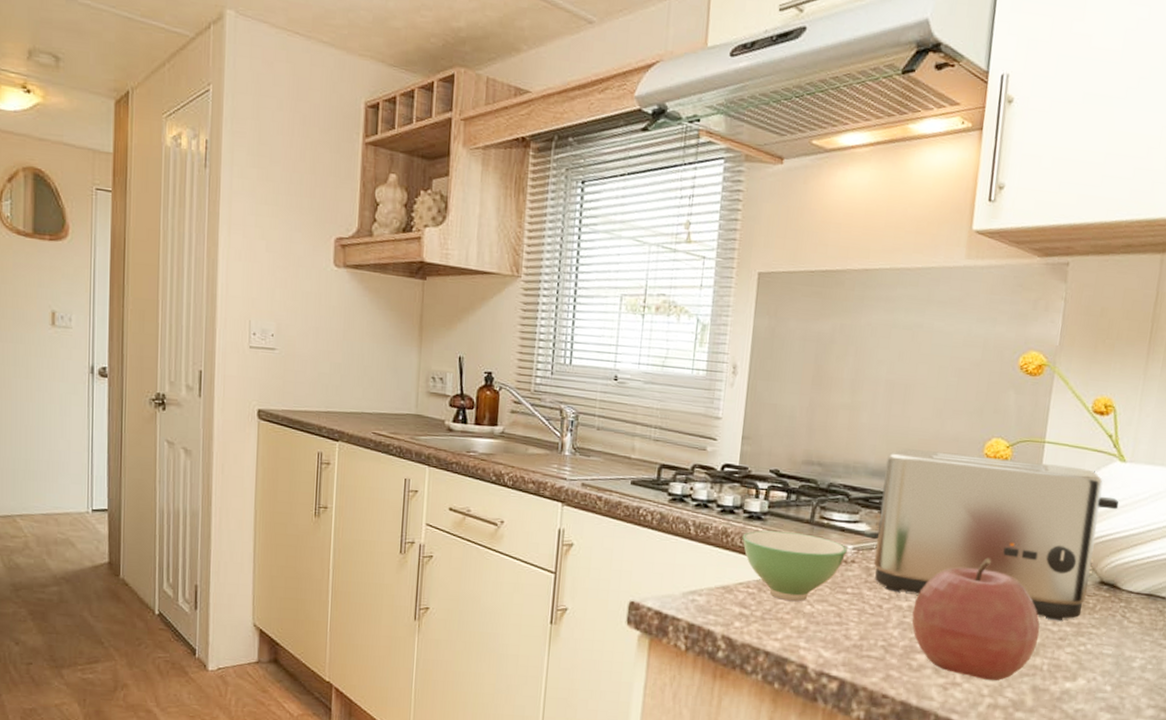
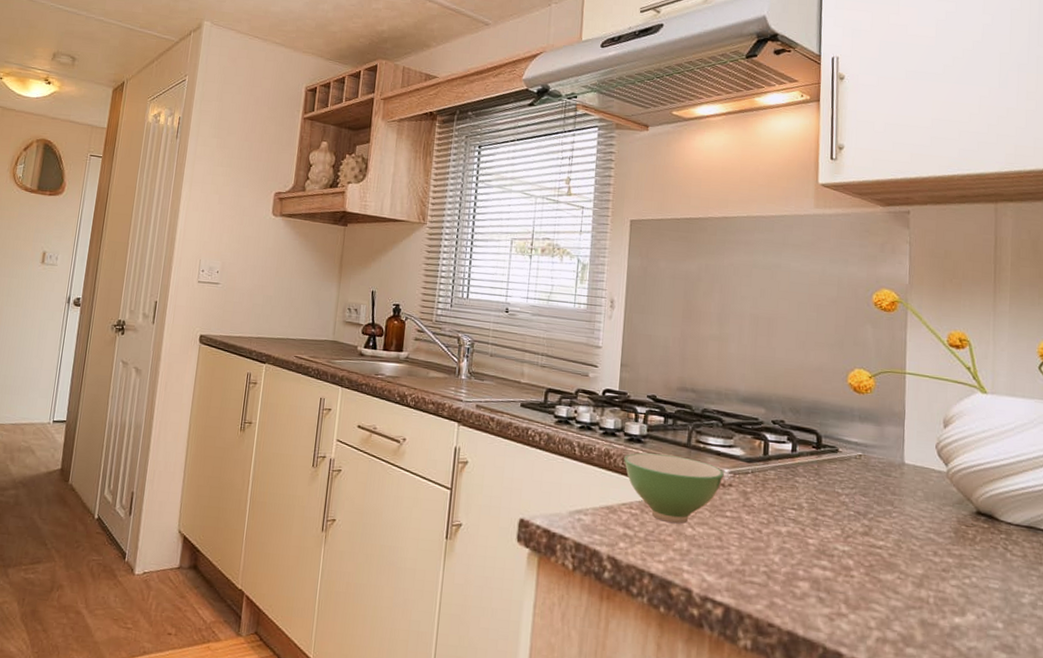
toaster: present [873,449,1119,621] -> none [750,377,986,552]
fruit: present [912,558,1040,681] -> none [792,485,922,613]

